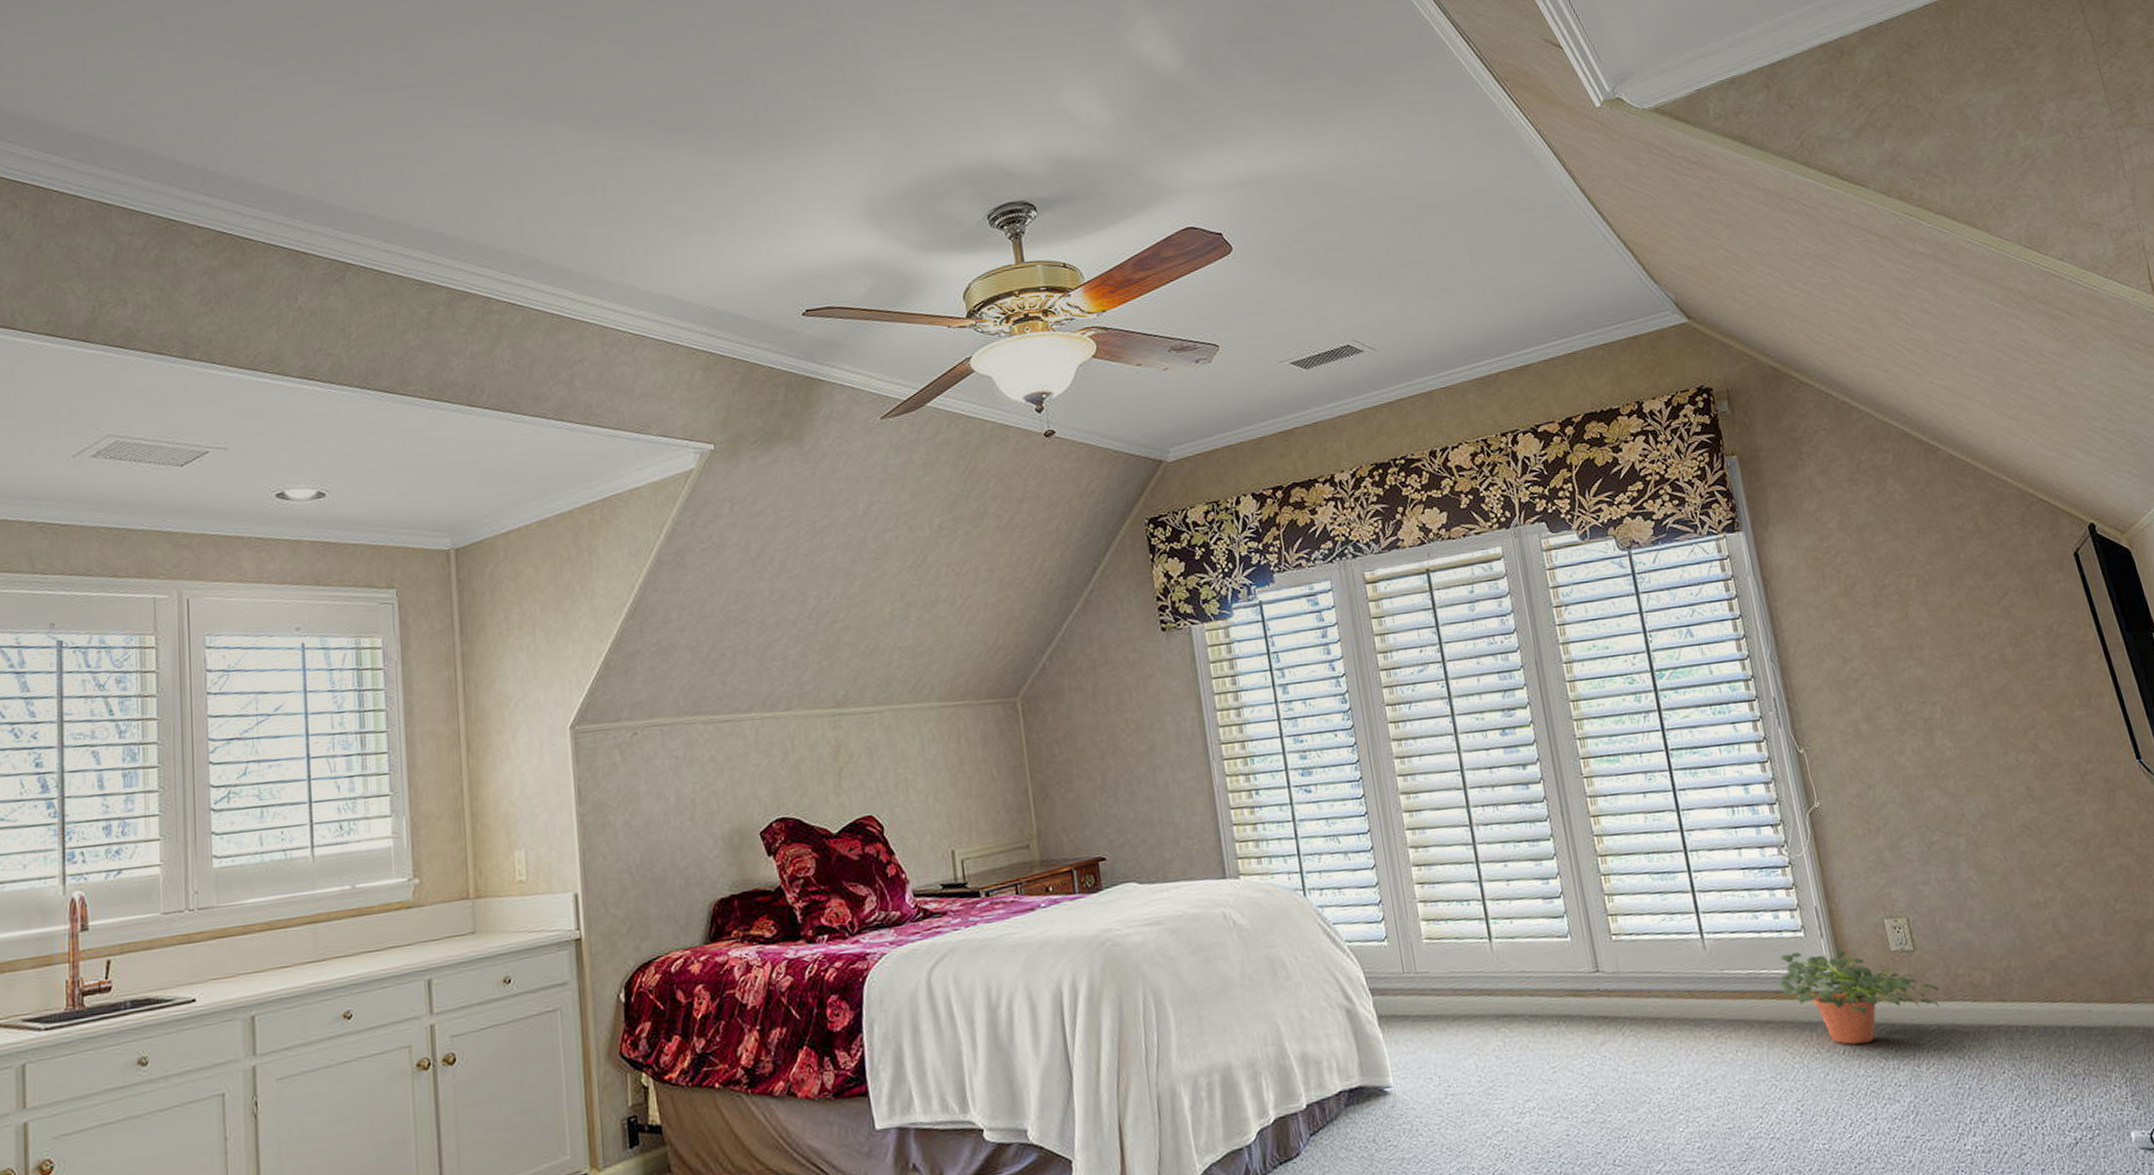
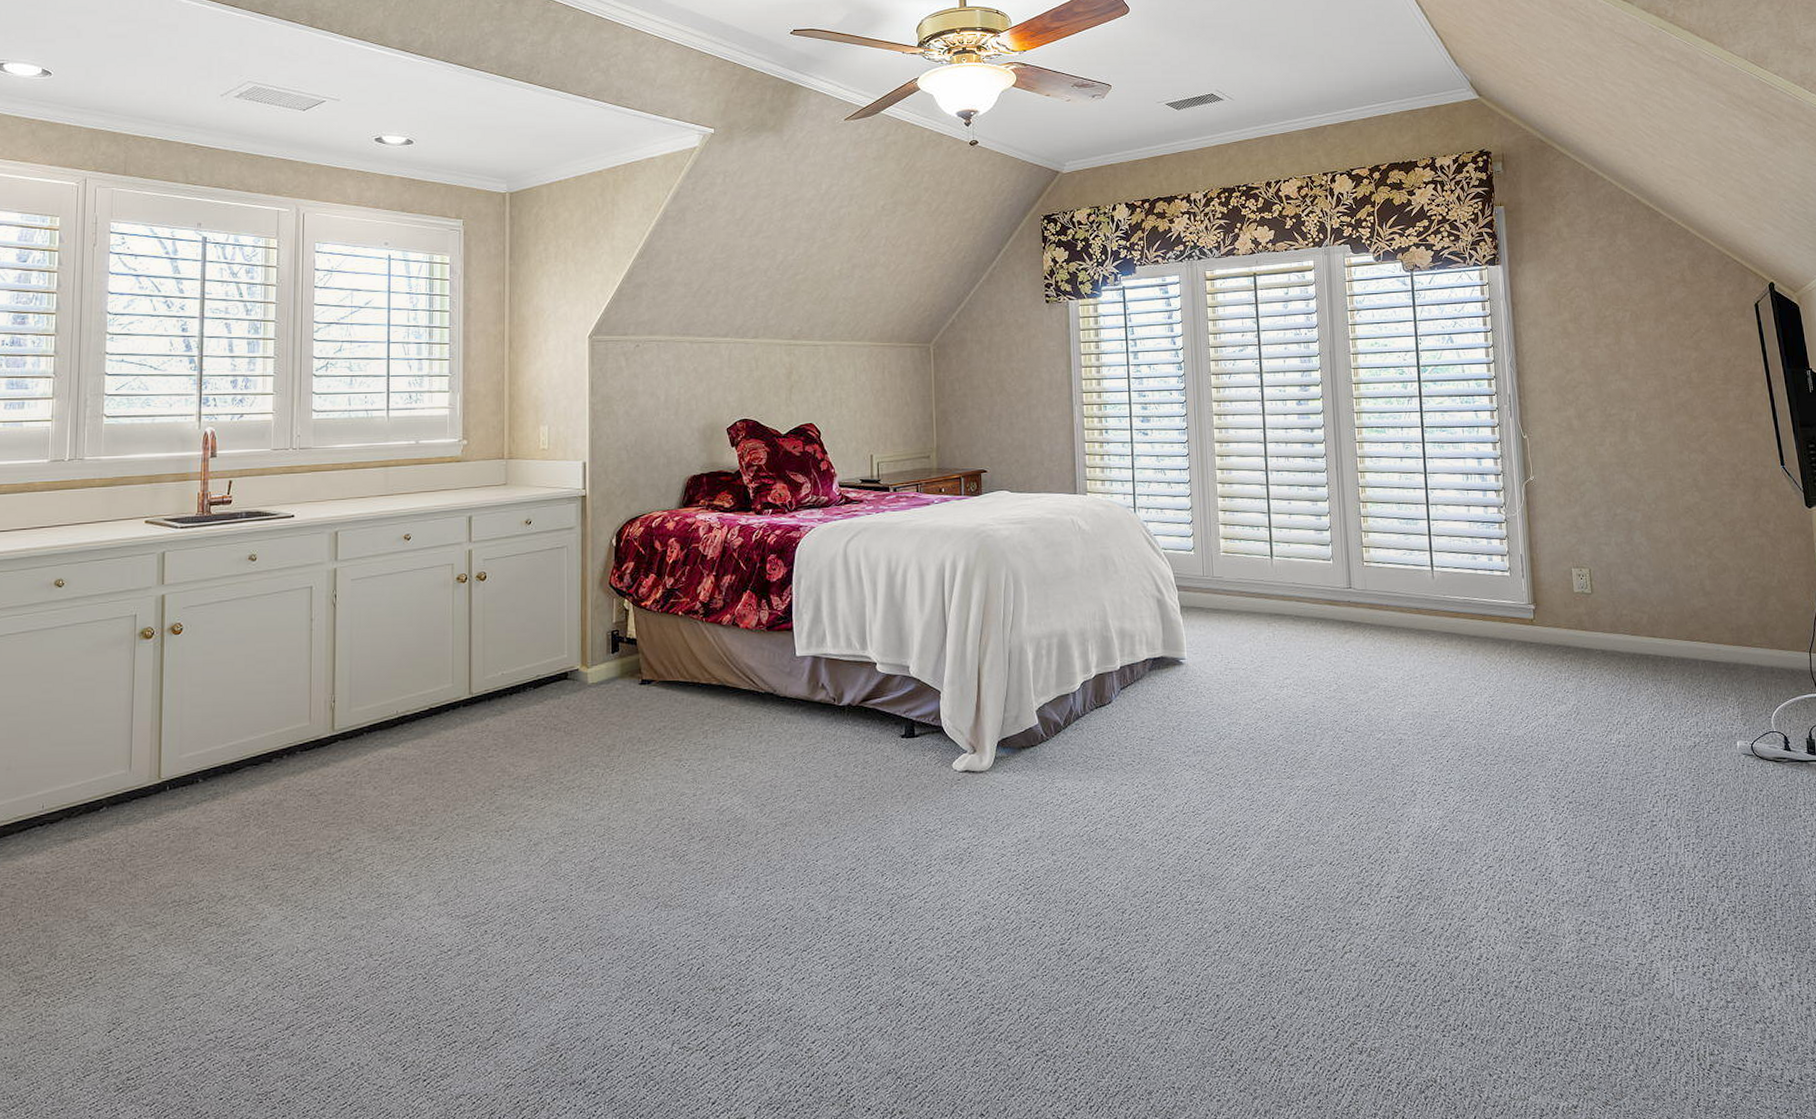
potted plant: present [1776,950,1939,1045] -> none [1484,586,1606,659]

